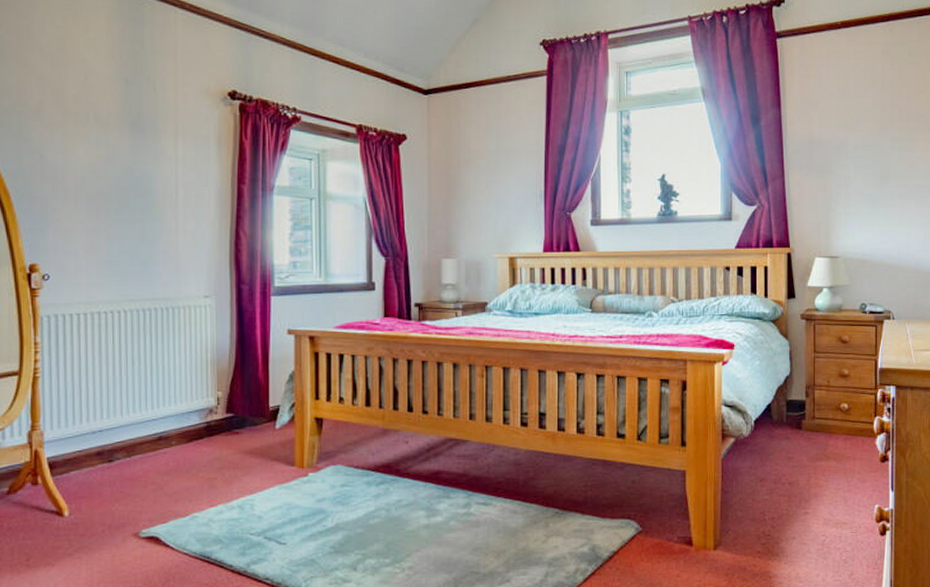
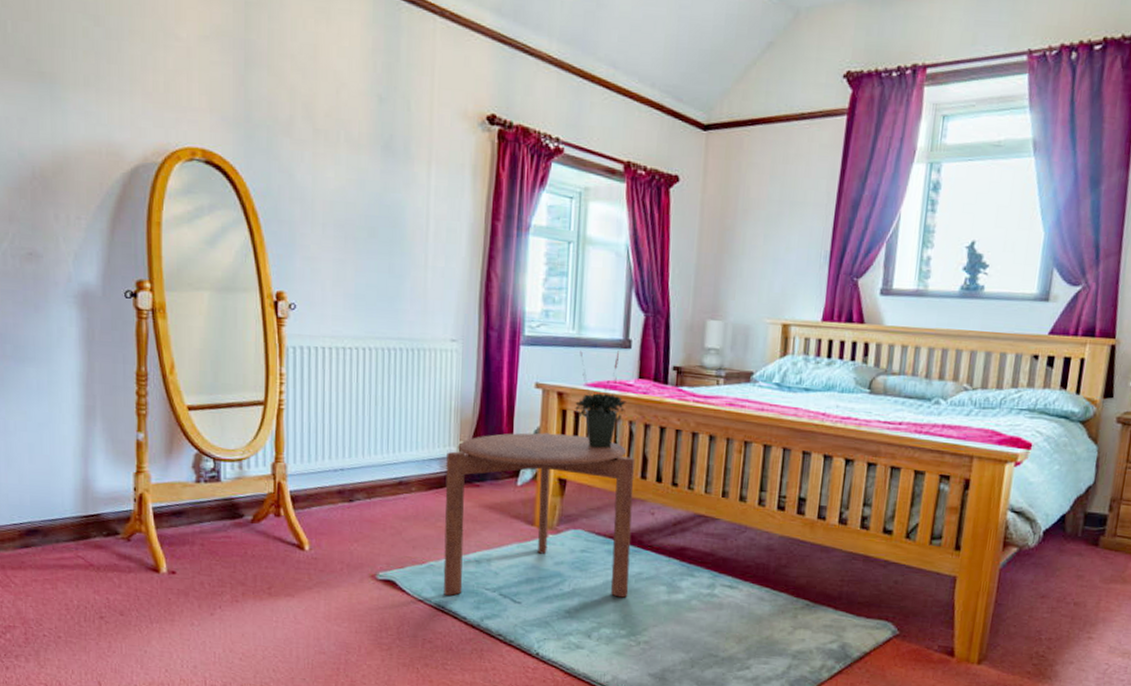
side table: none [205,375,390,545] -> present [443,432,634,598]
potted plant: none [326,293,374,385] -> present [575,350,626,449]

